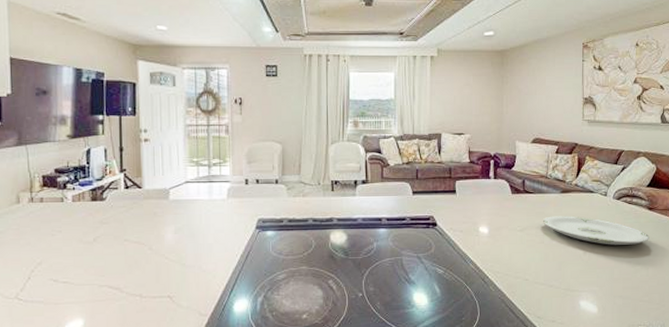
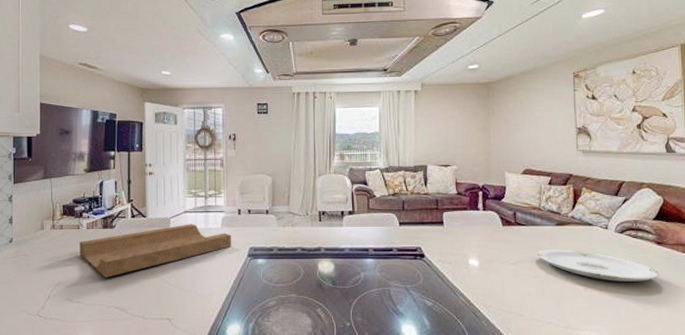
cutting board: none [64,195,239,255] -> present [79,224,232,278]

